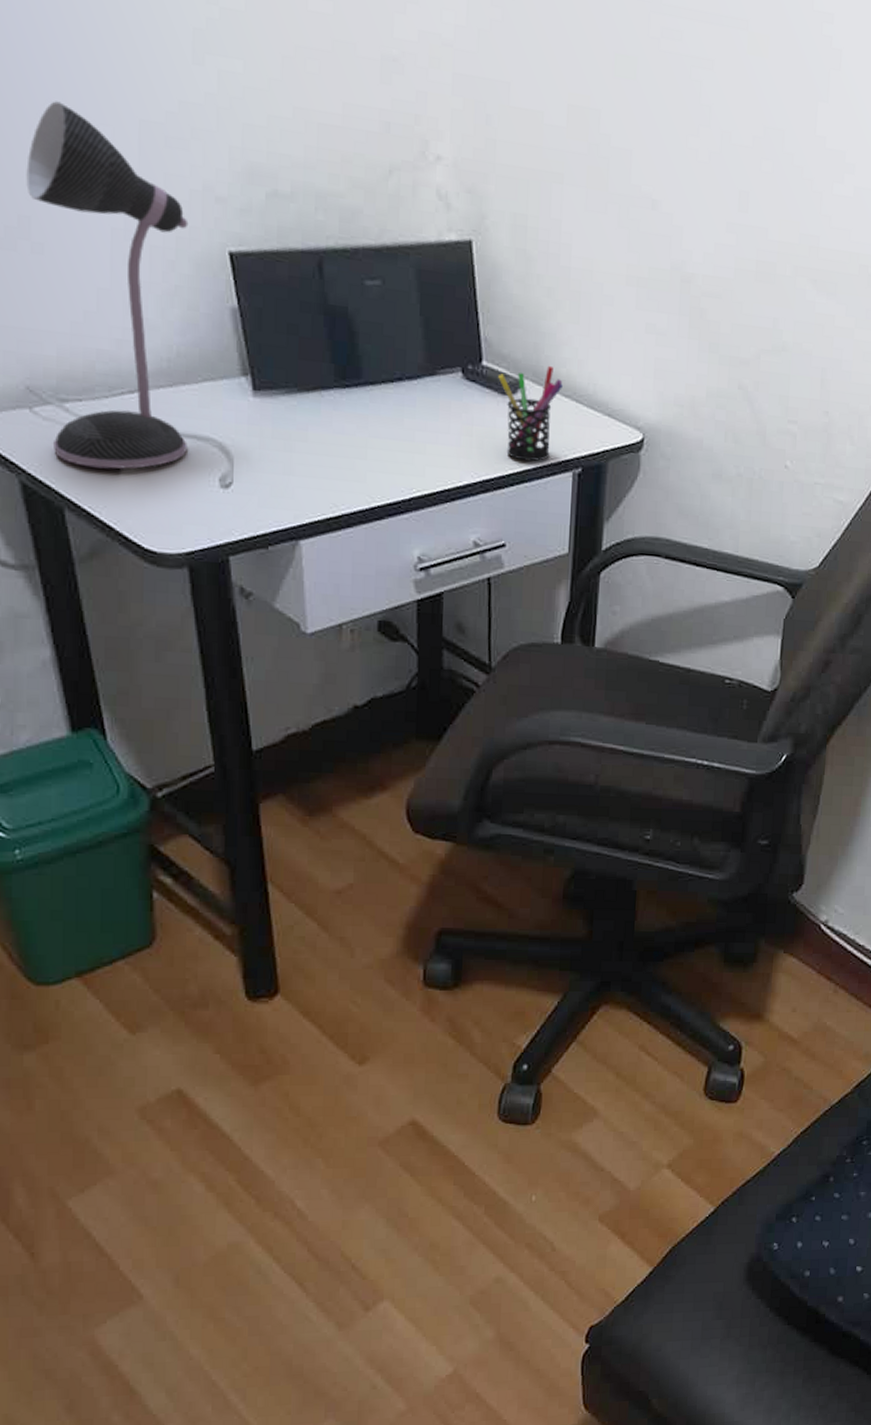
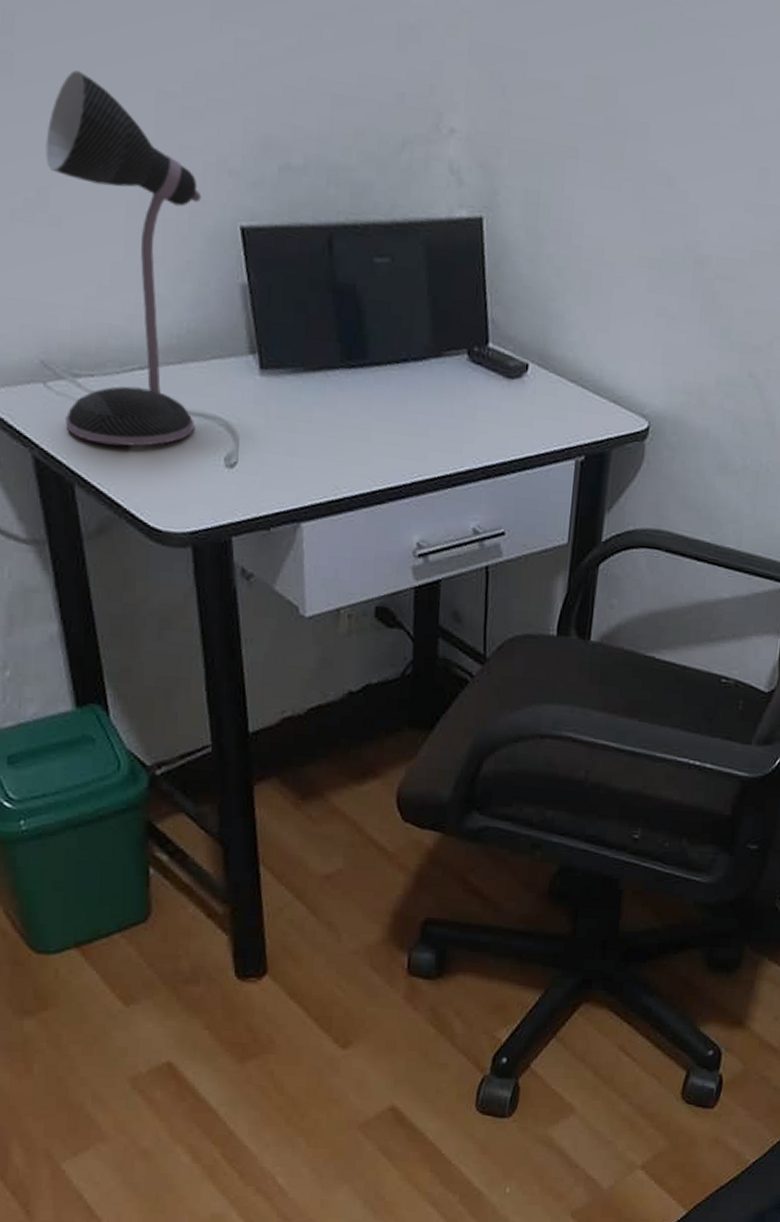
pen holder: present [498,365,563,462] -> none [504,348,569,449]

